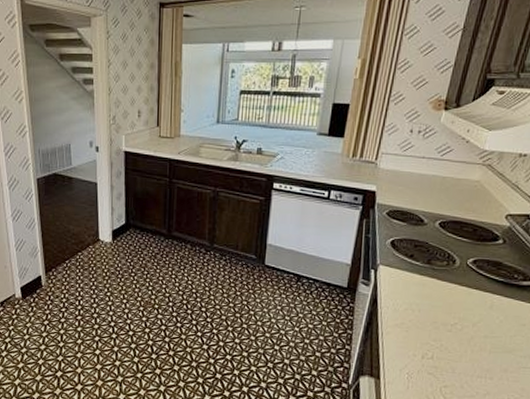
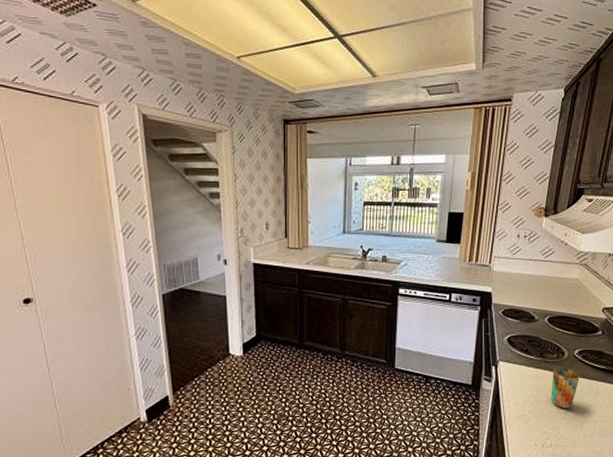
cup: none [435,275,472,321] -> present [550,367,580,409]

